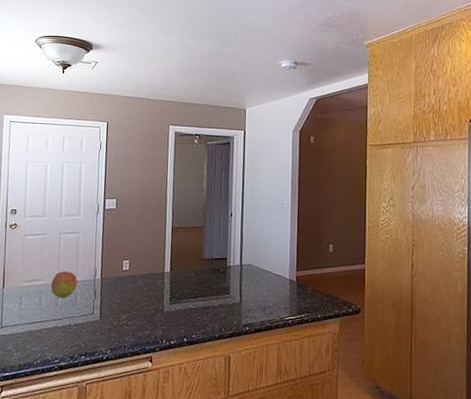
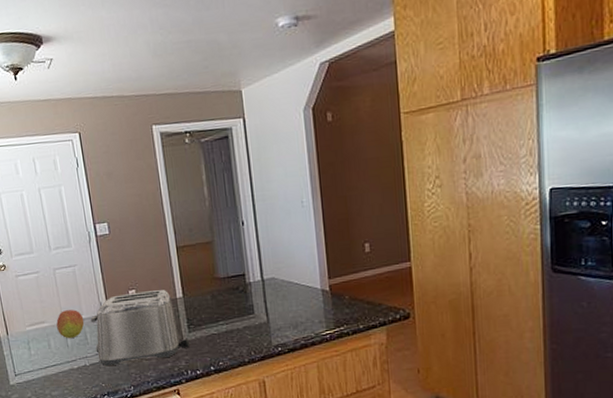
toaster: none [82,262,171,328] -> present [90,290,192,367]

